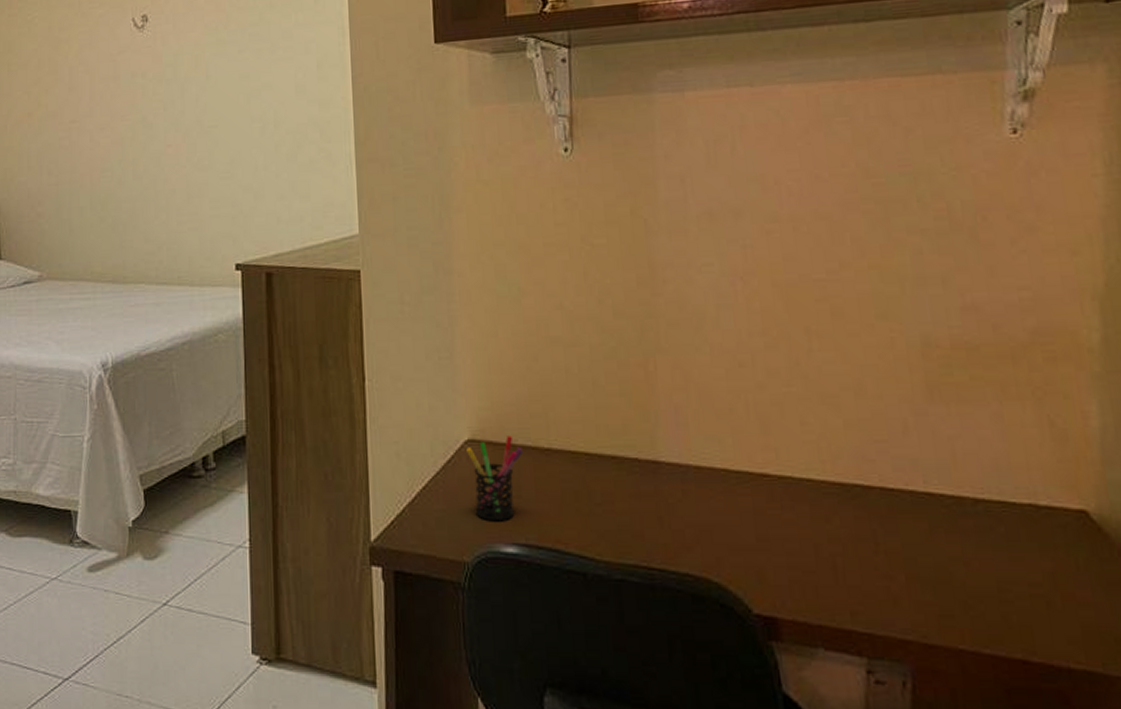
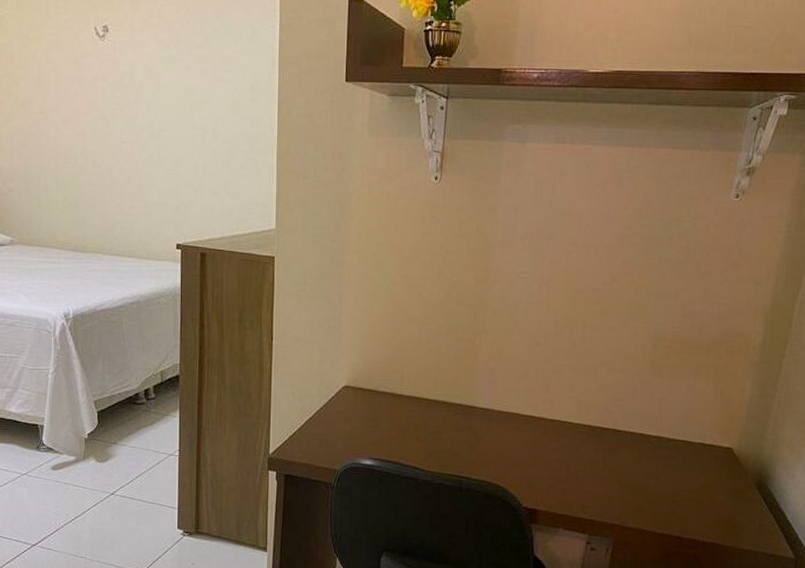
pen holder: present [466,436,523,522] -> none [343,384,383,443]

